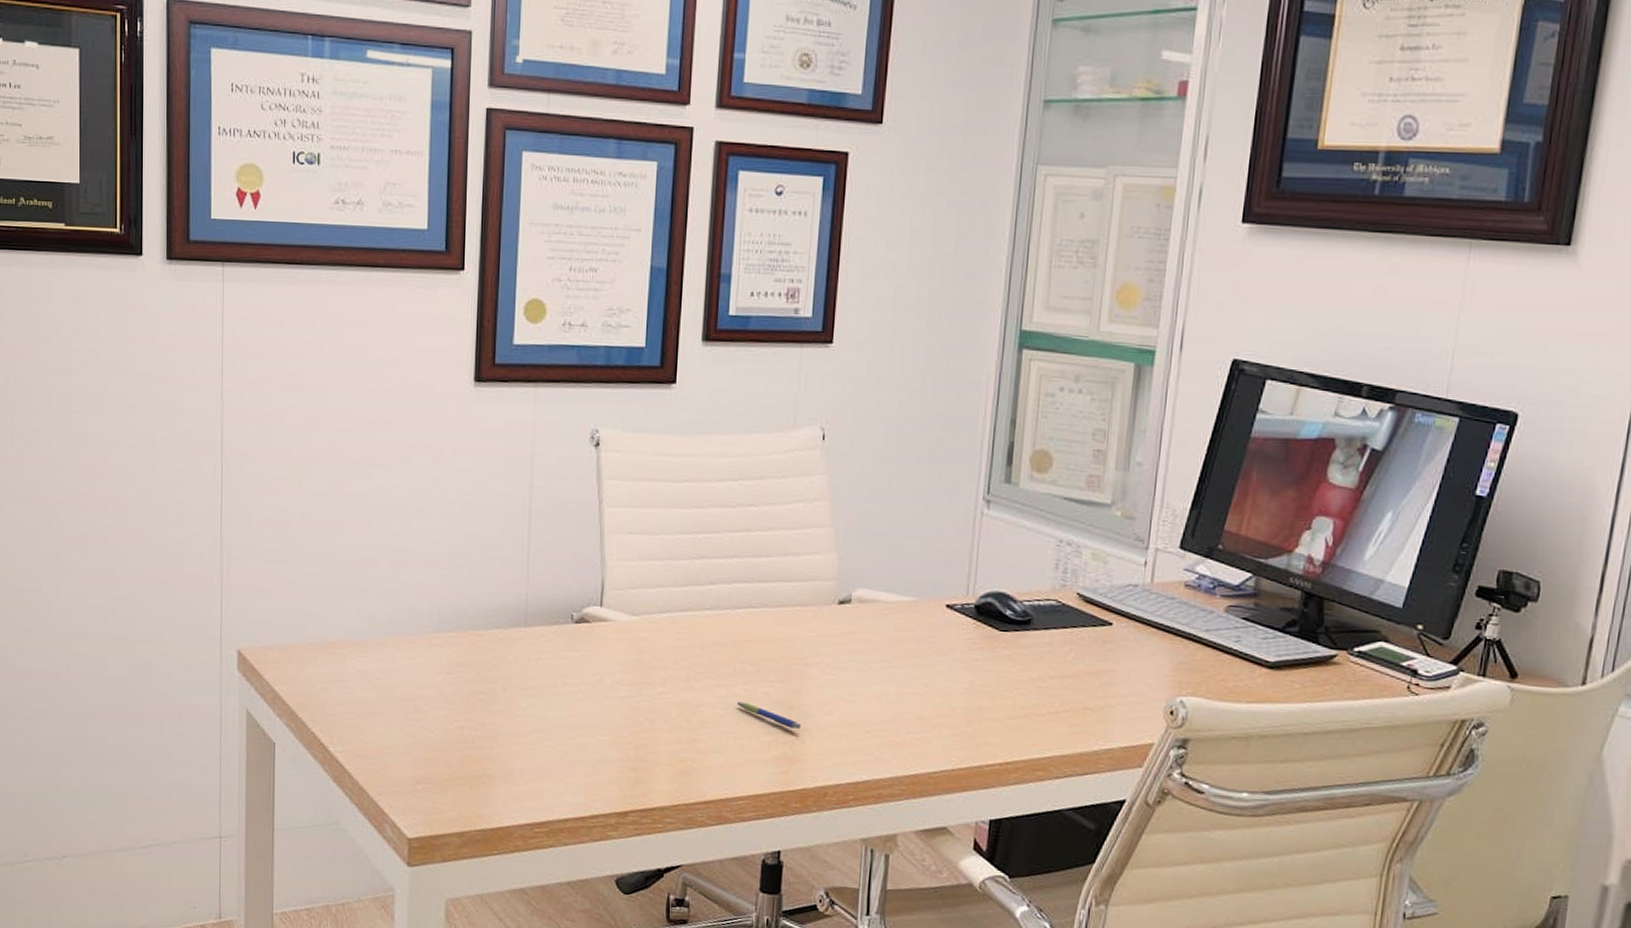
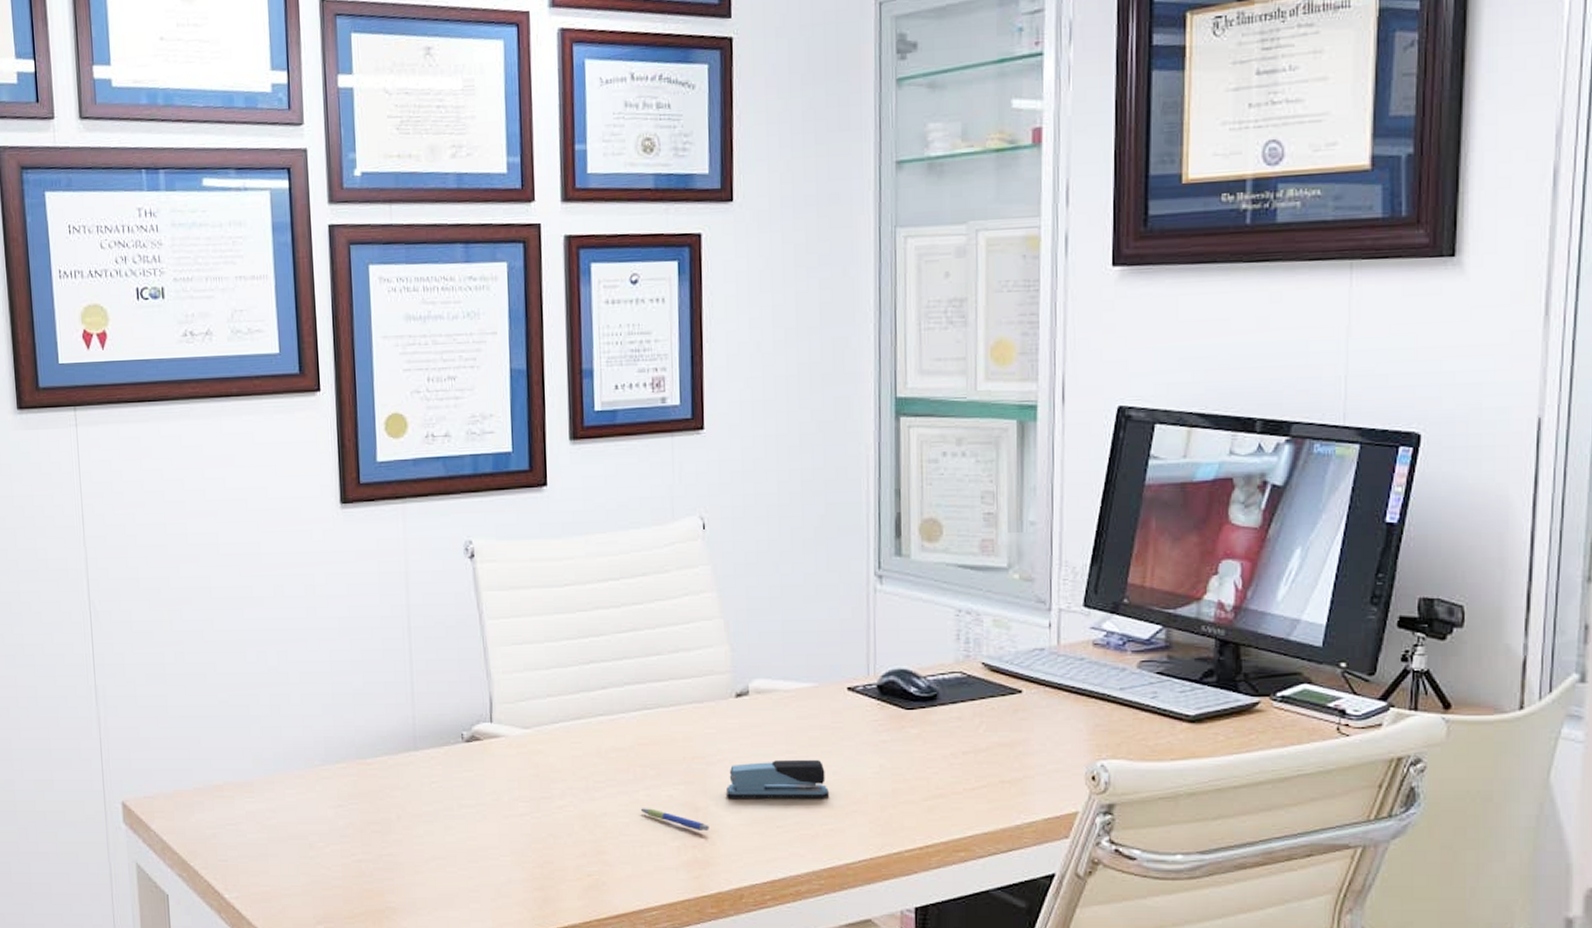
stapler: none [821,668,919,709] -> present [726,760,829,798]

